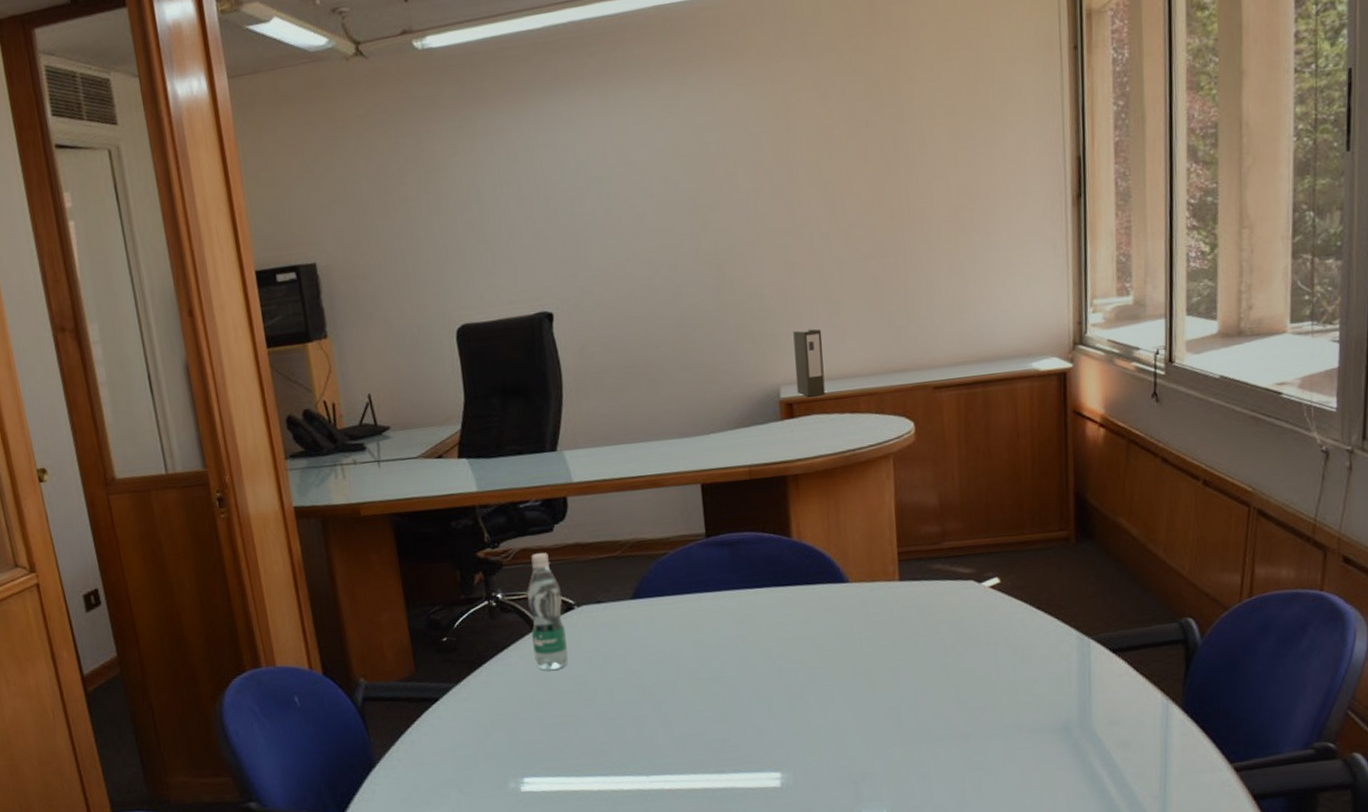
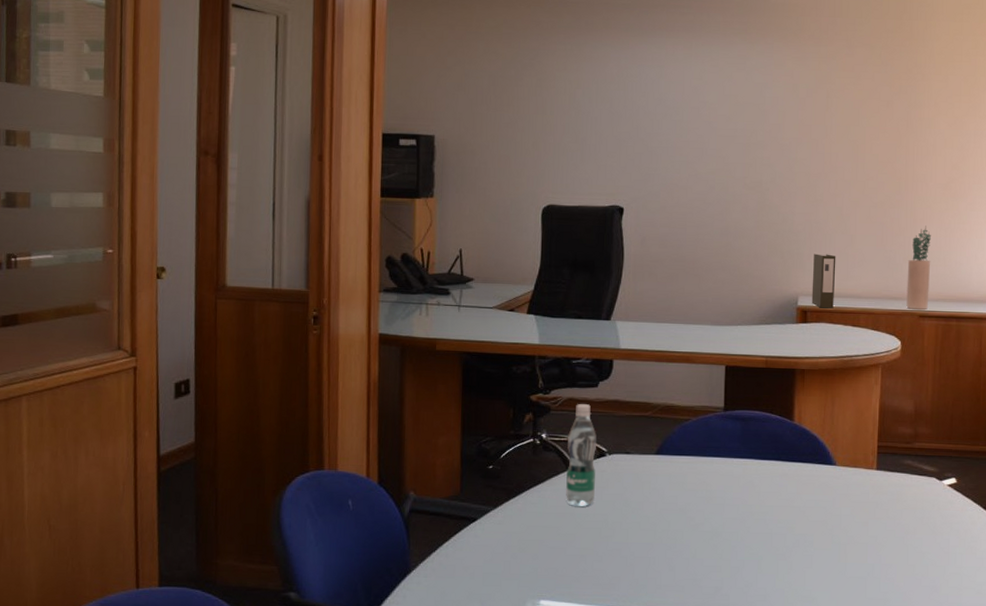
vase: none [912,273,945,381] -> present [906,226,932,309]

